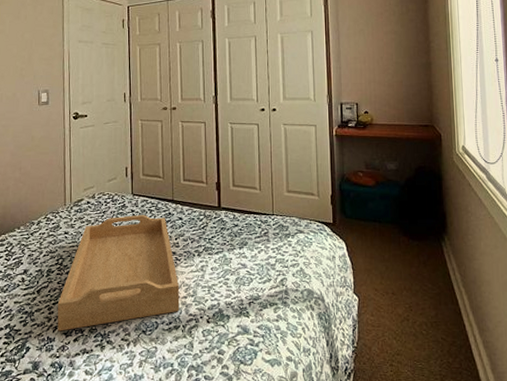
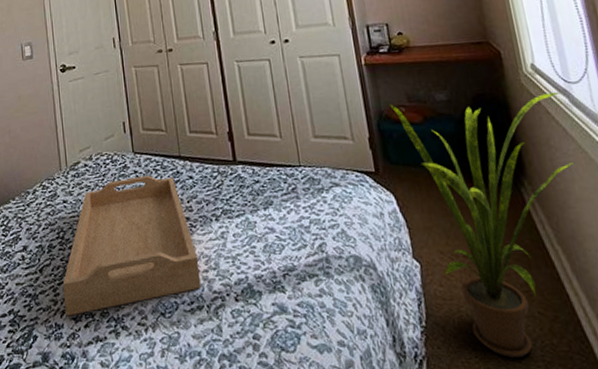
house plant: none [350,169,484,372] -> present [388,91,575,357]

